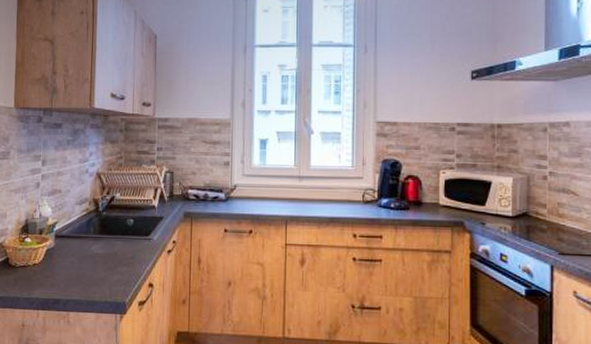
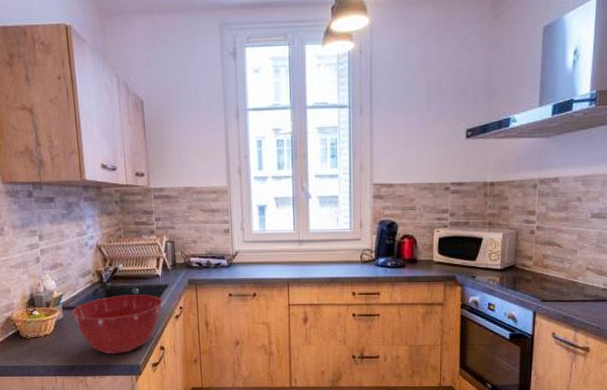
mixing bowl: none [63,225,156,289] -> present [71,294,163,354]

